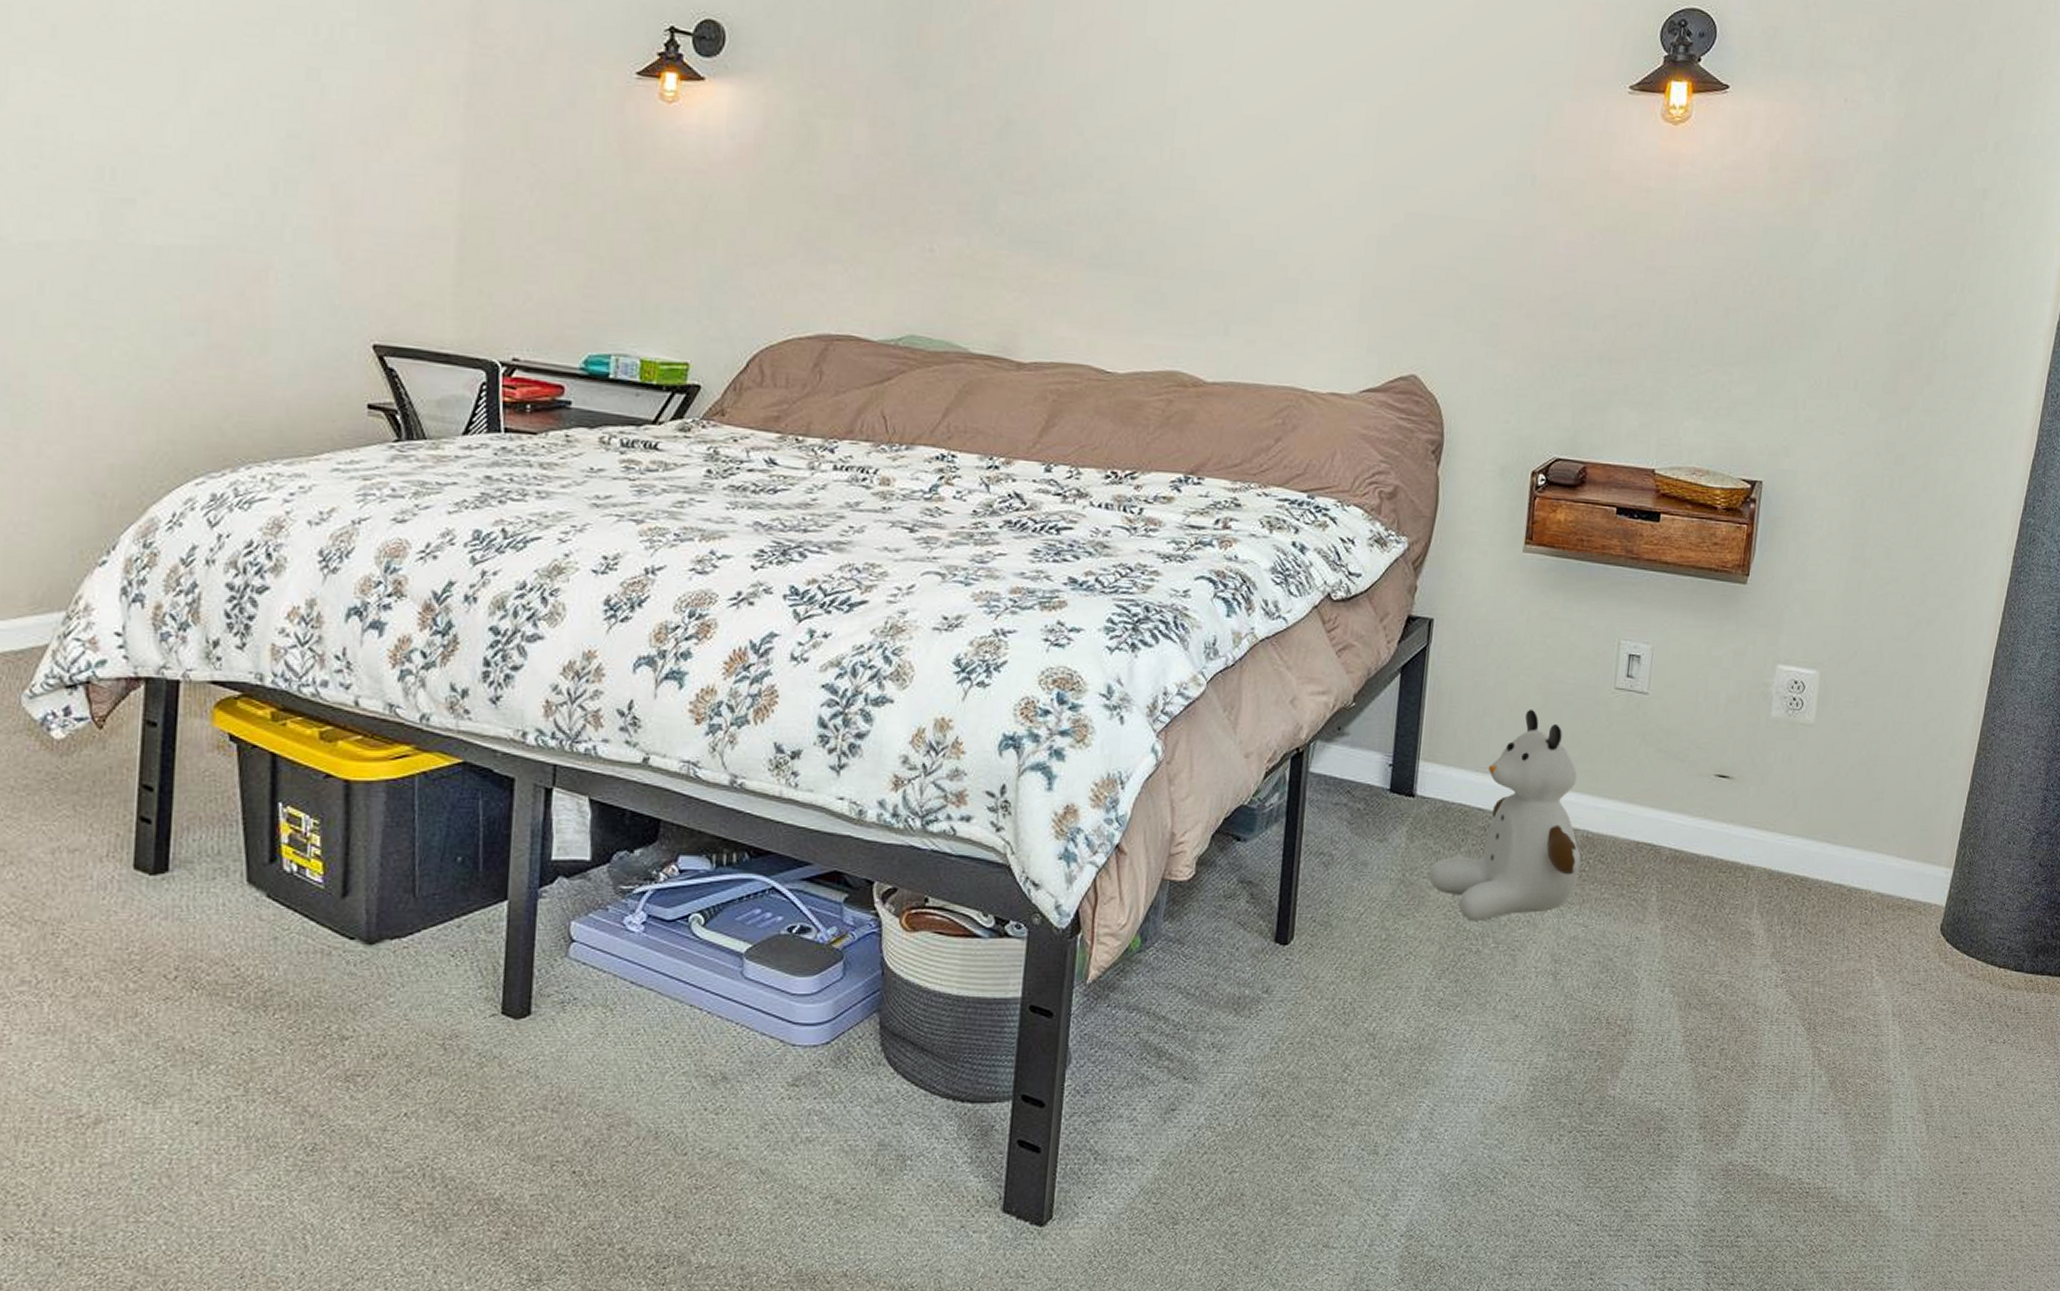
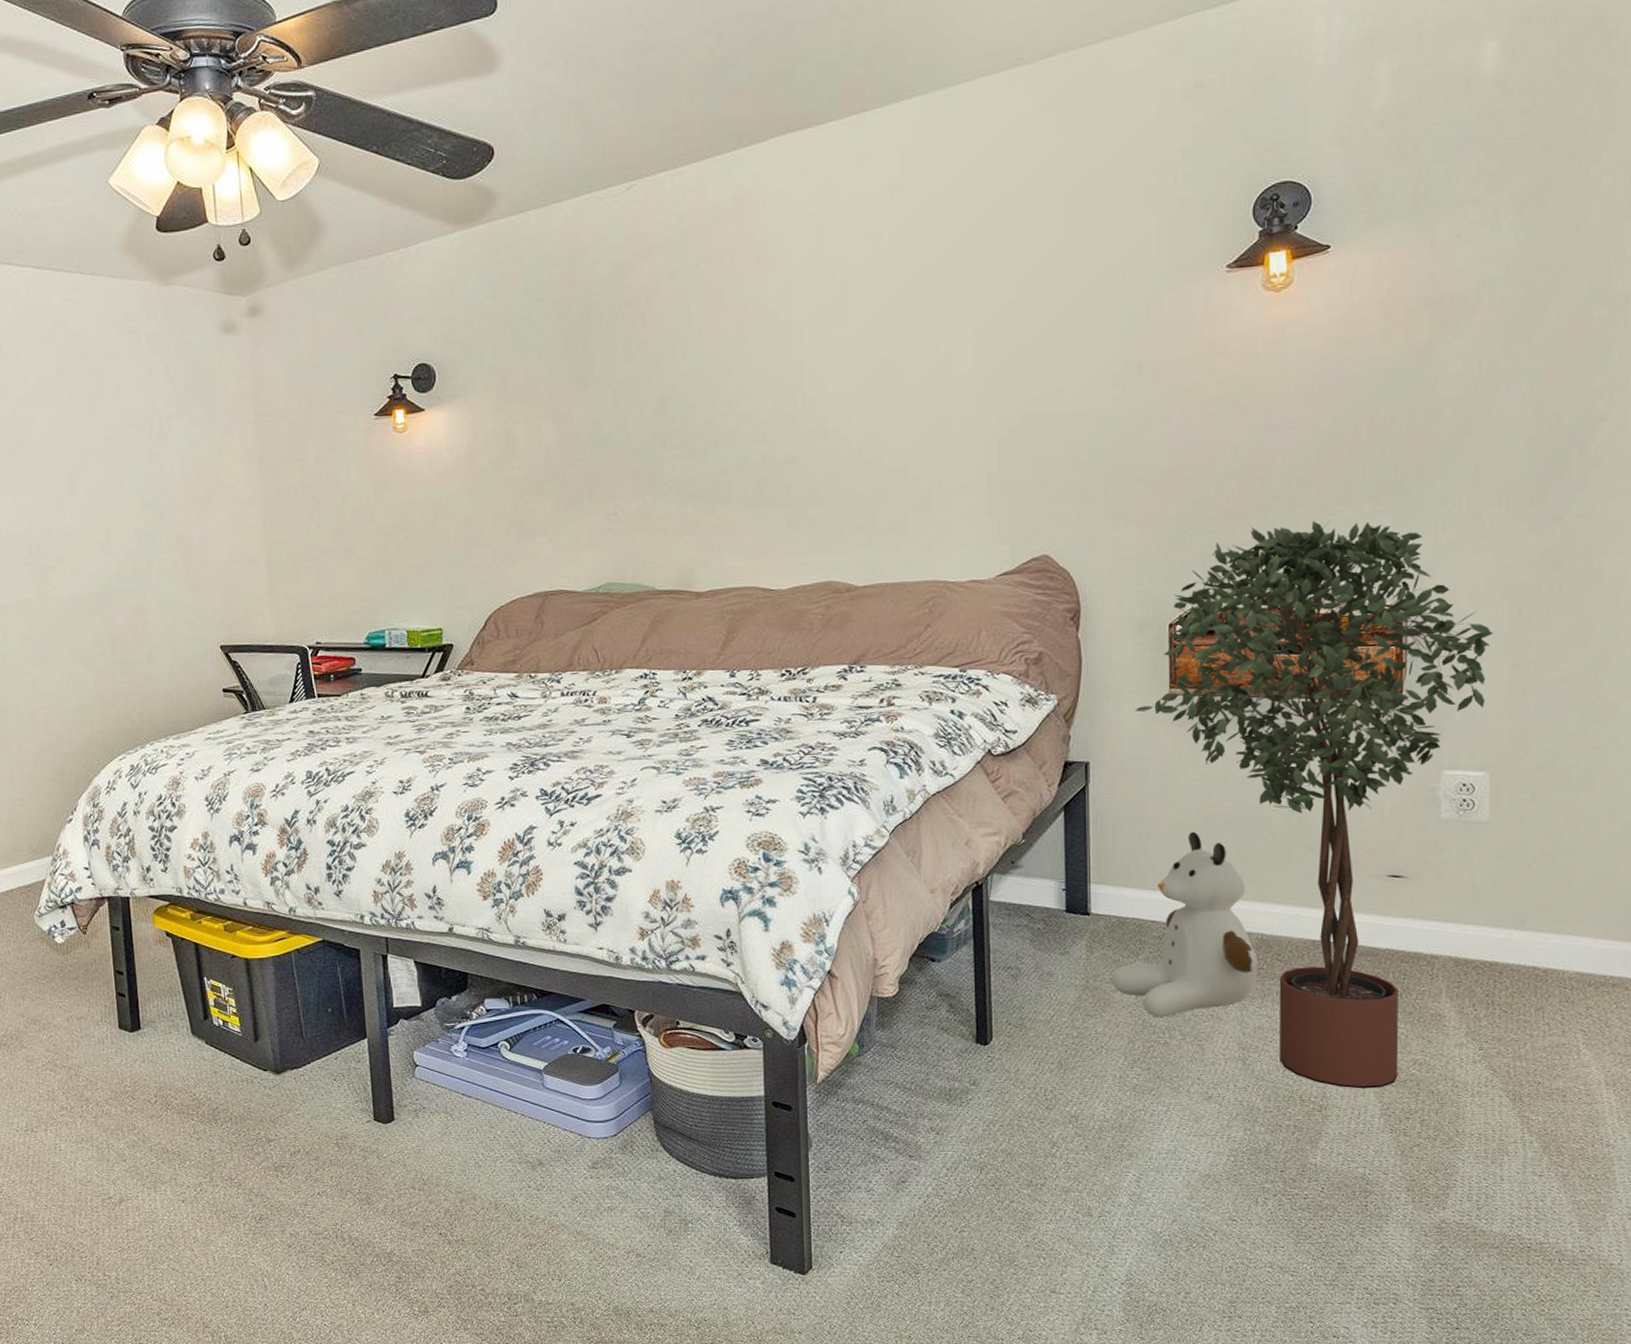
potted tree: none [1486,376,1838,1012] -> present [1134,521,1494,1089]

